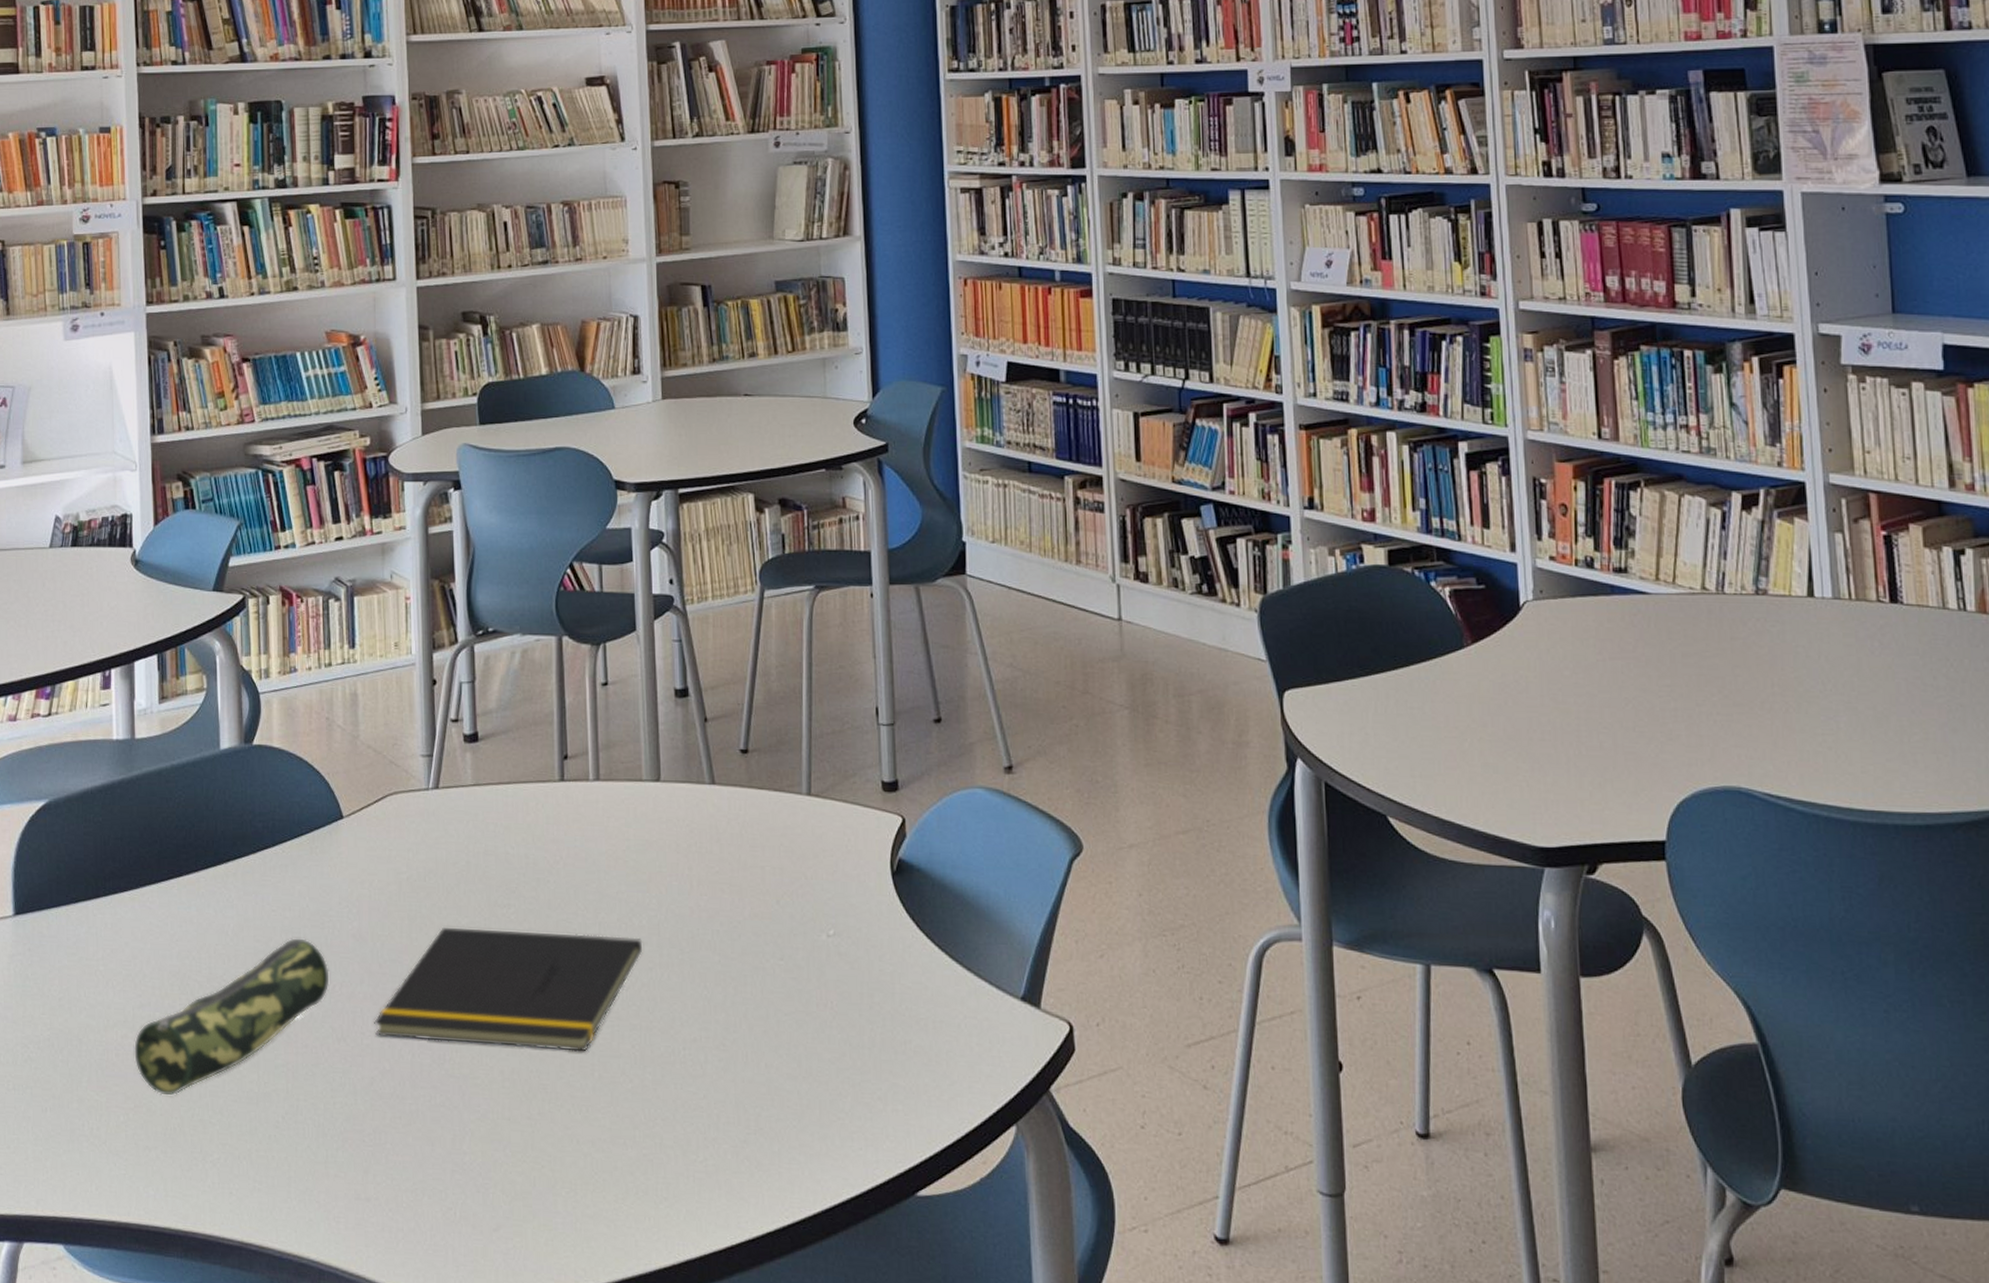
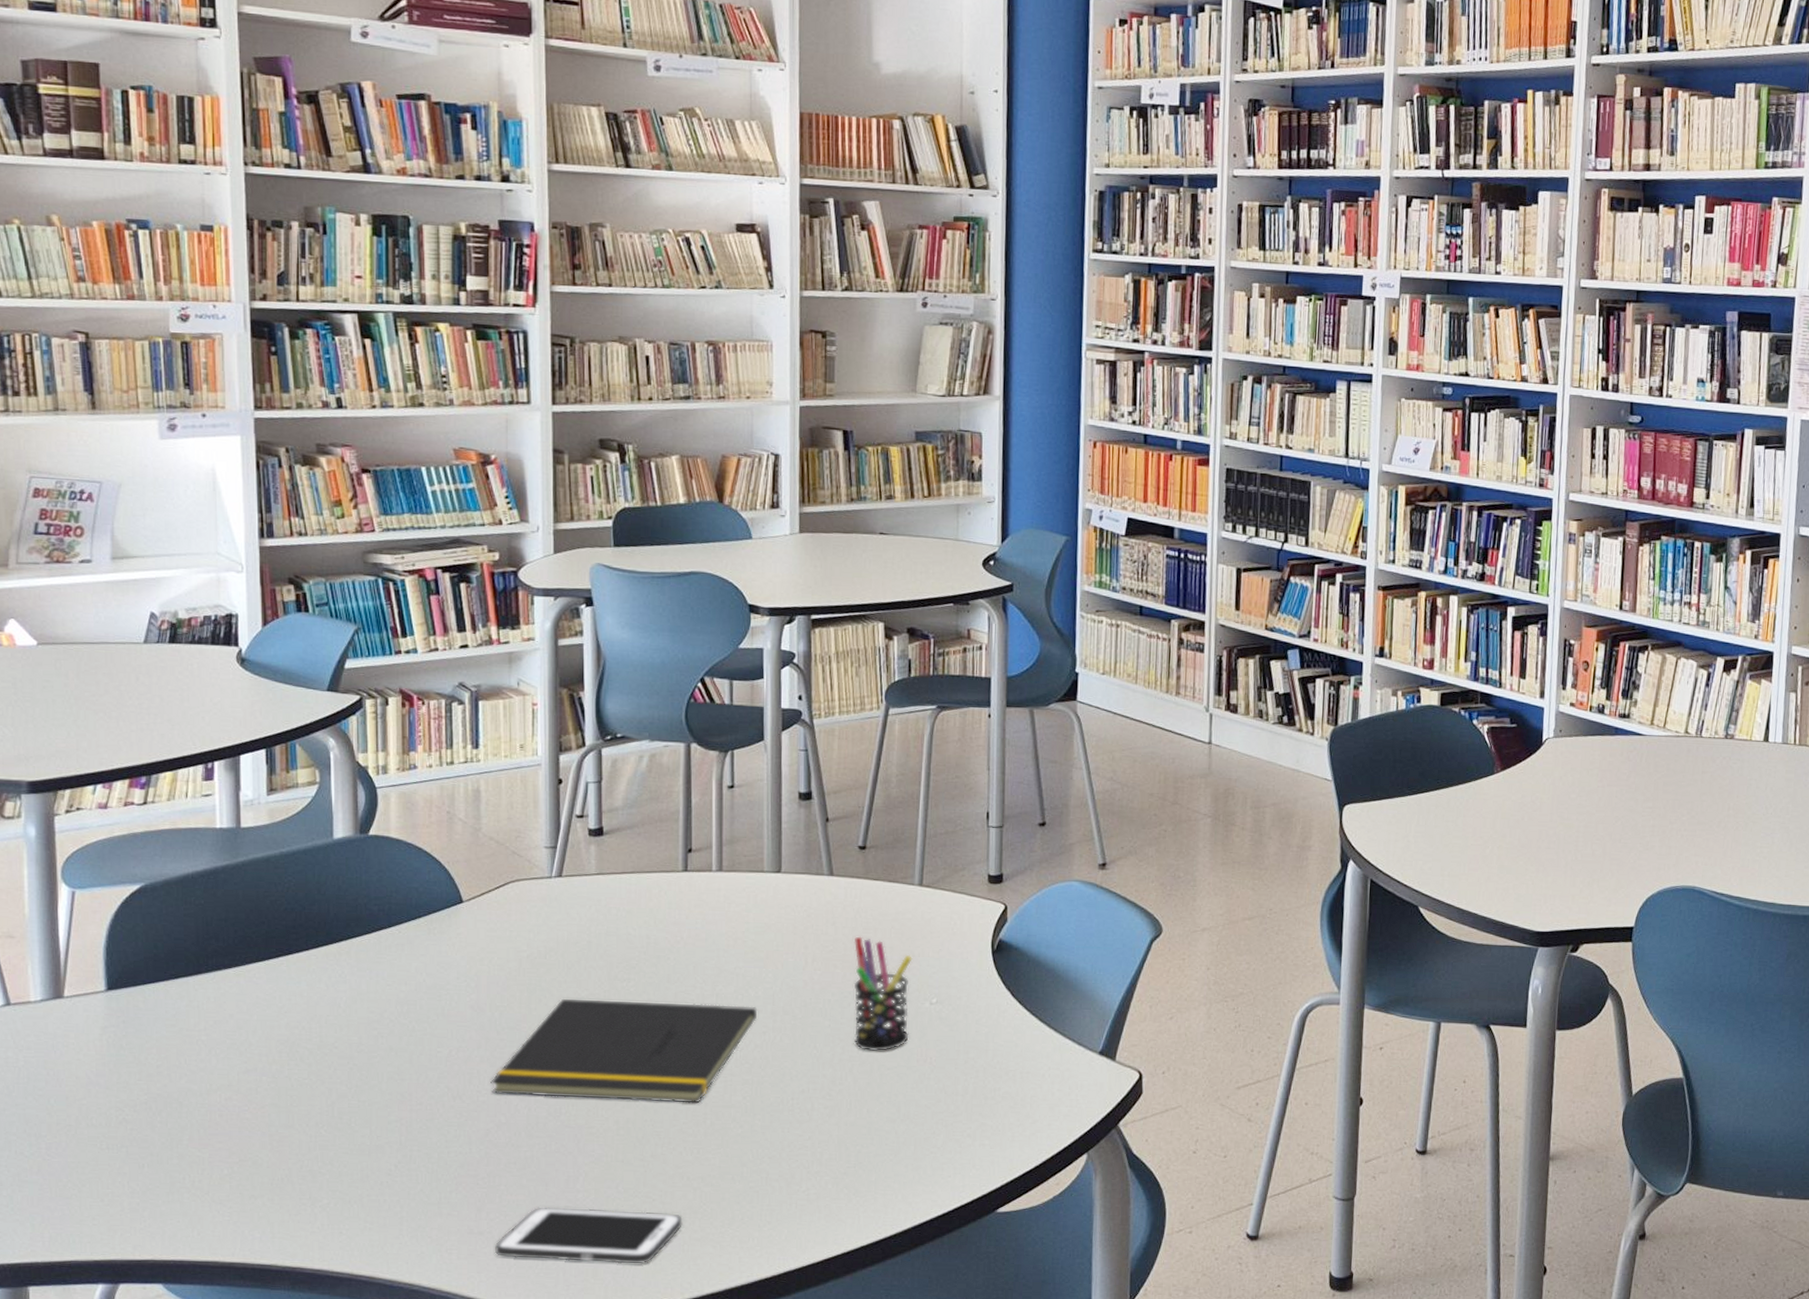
pencil case: present [134,938,330,1096] -> none [239,1009,446,1150]
cell phone: none [383,1170,574,1244] -> present [495,1207,683,1264]
pen holder: none [740,855,806,993] -> present [853,936,913,1051]

